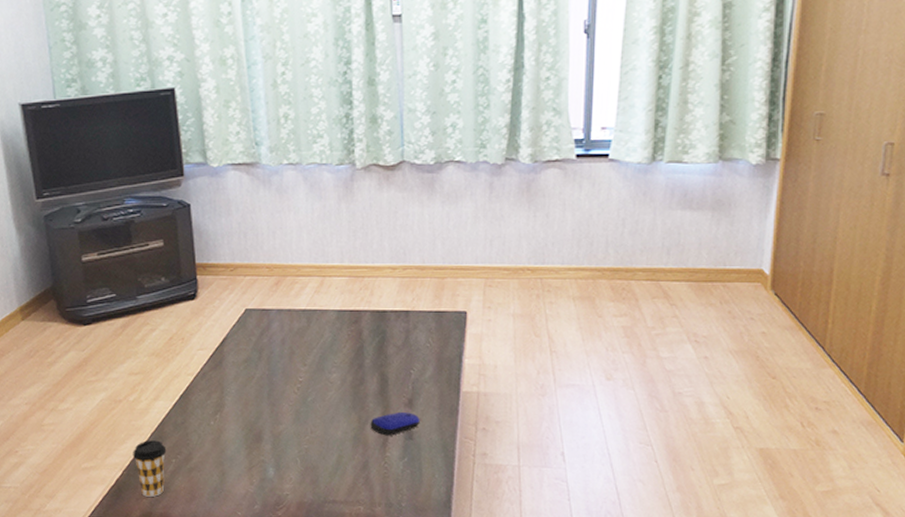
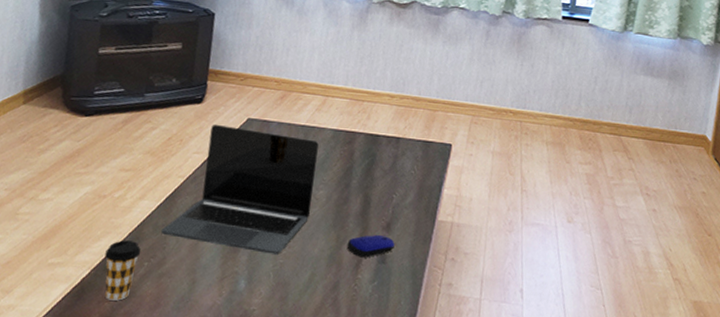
laptop: none [182,318,327,441] -> present [161,124,319,255]

